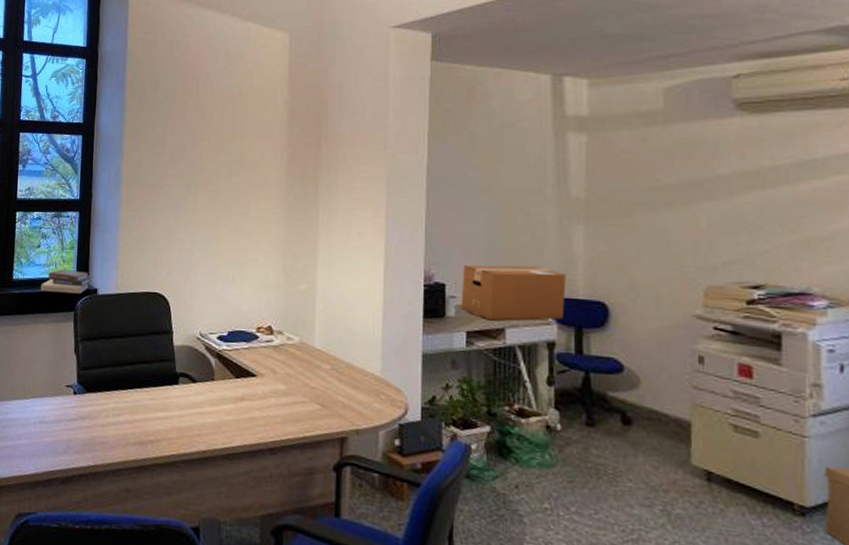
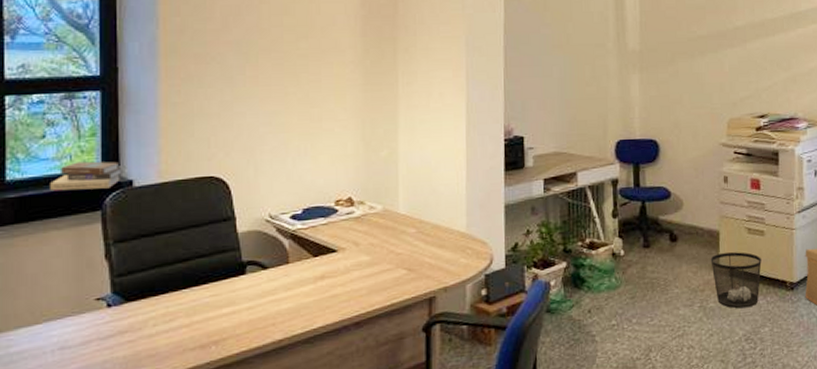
box: present [461,265,566,321] -> none [538,113,626,167]
waste bin: none [678,449,755,526] -> present [710,252,762,309]

